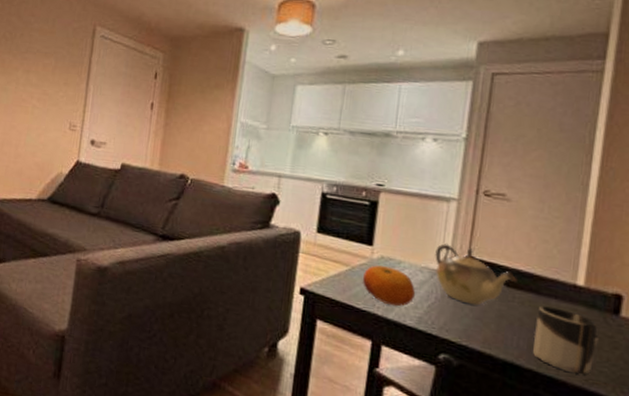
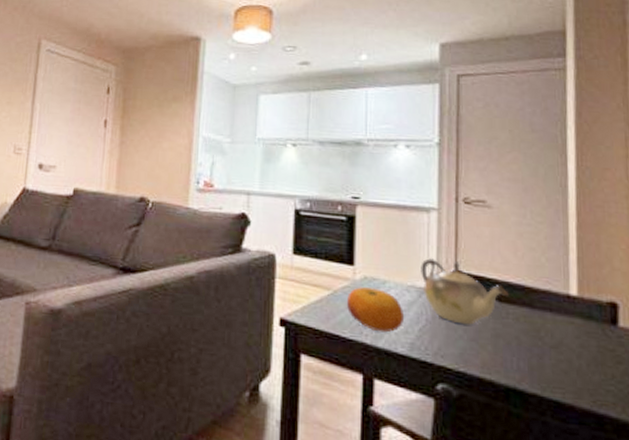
cup: present [533,305,599,376] -> none [534,320,601,397]

